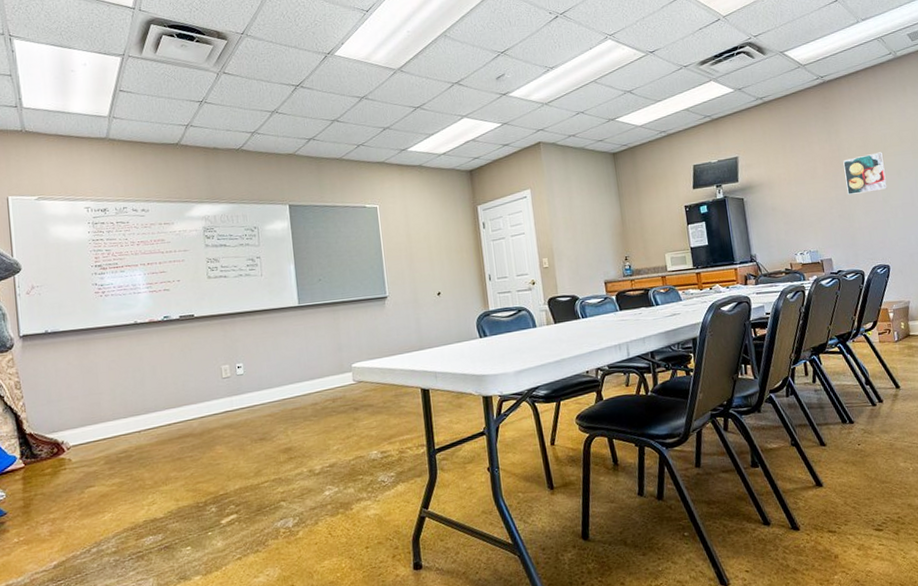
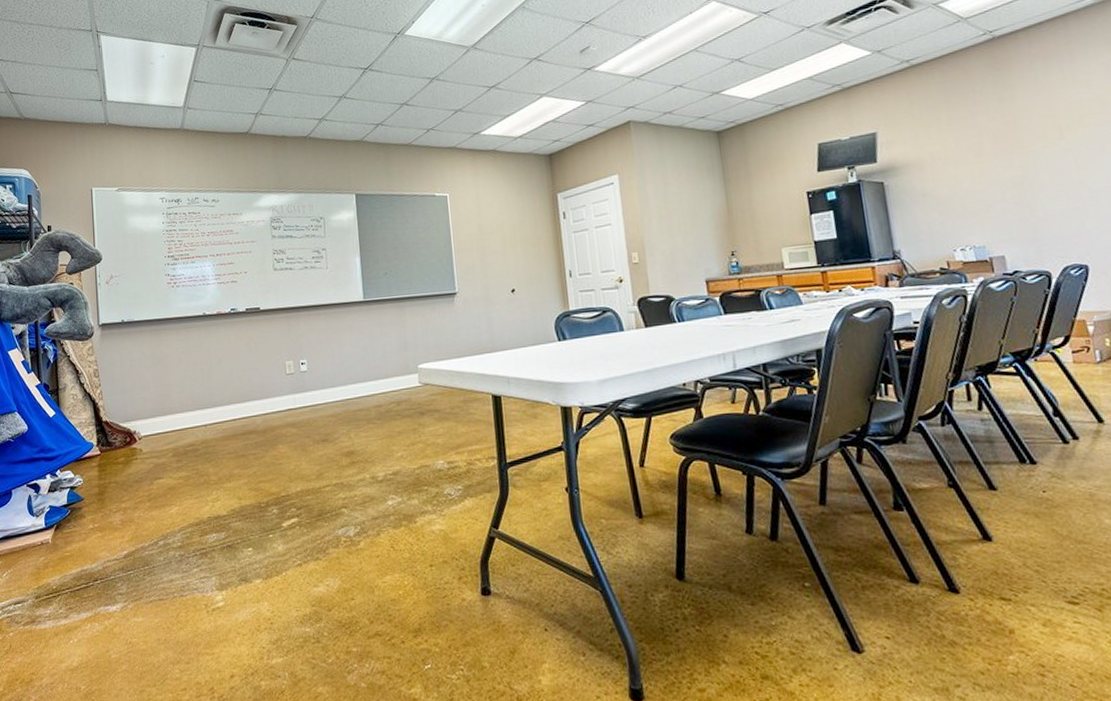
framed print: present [843,152,887,196] -> none [1020,122,1085,178]

